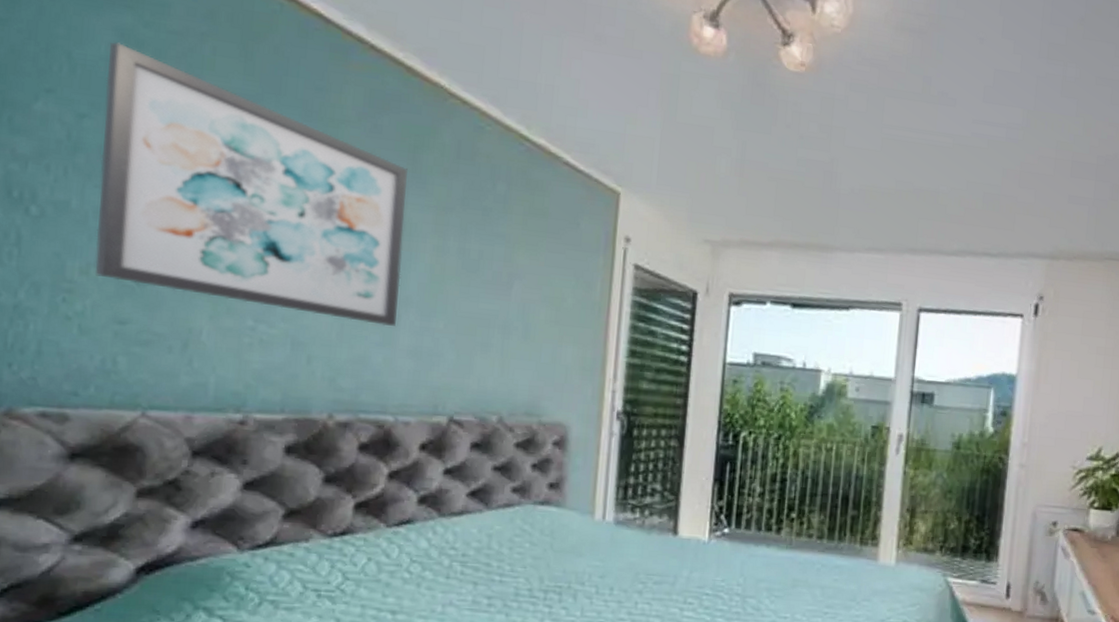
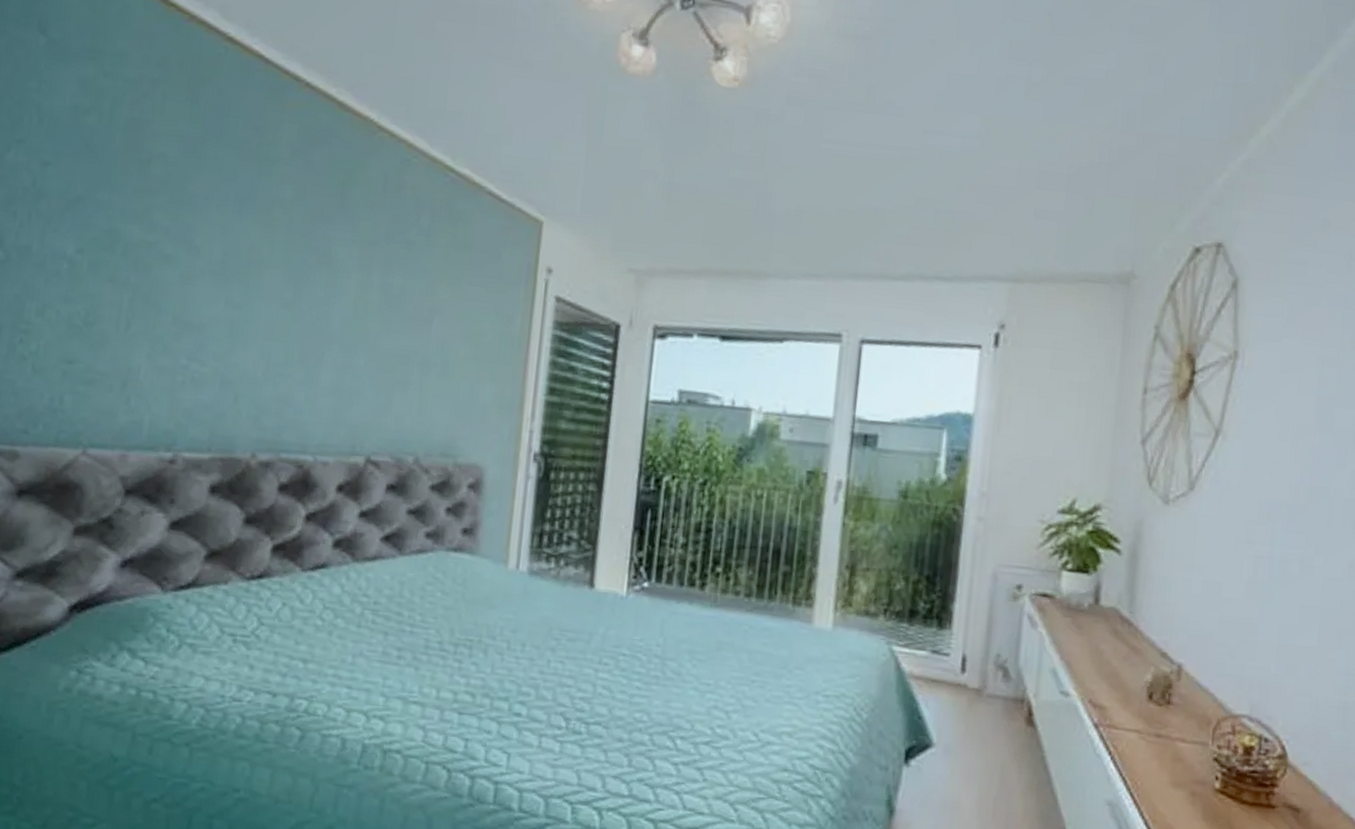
wall art: present [94,42,408,326] -> none [49,92,336,364]

